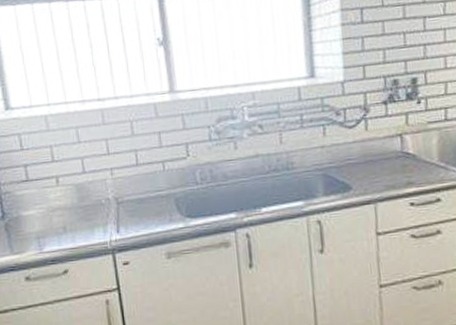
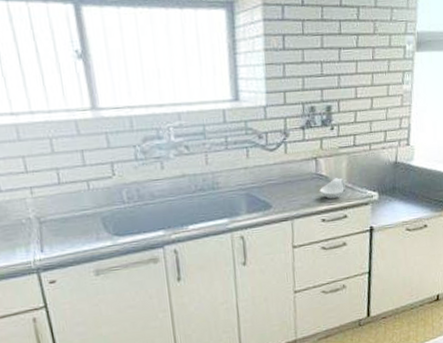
spoon rest: none [406,156,437,180] -> present [319,178,346,199]

